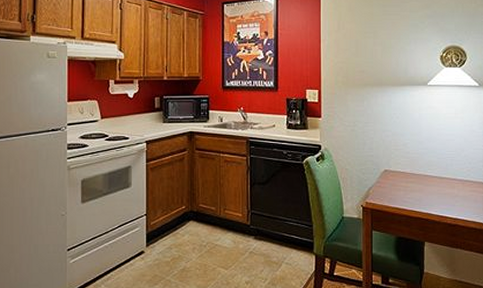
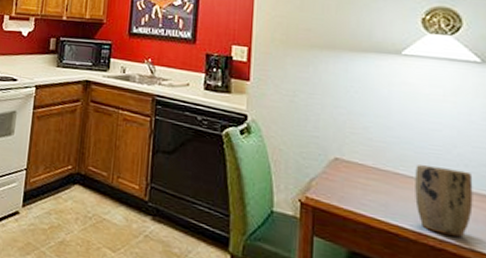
plant pot: none [438,167,474,214] -> present [415,165,473,237]

